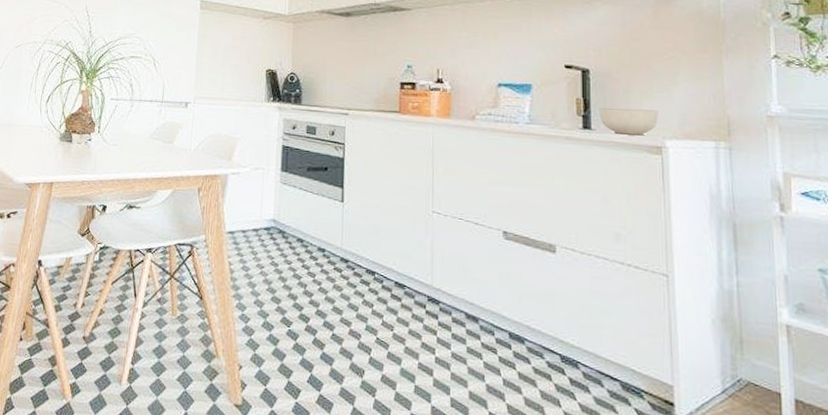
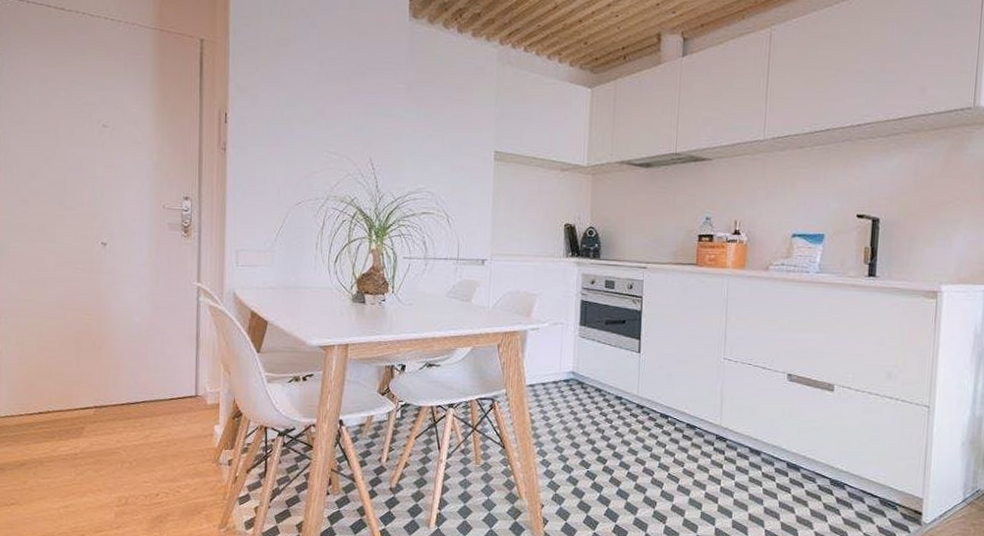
bowl: present [599,108,659,136] -> none [884,256,938,281]

